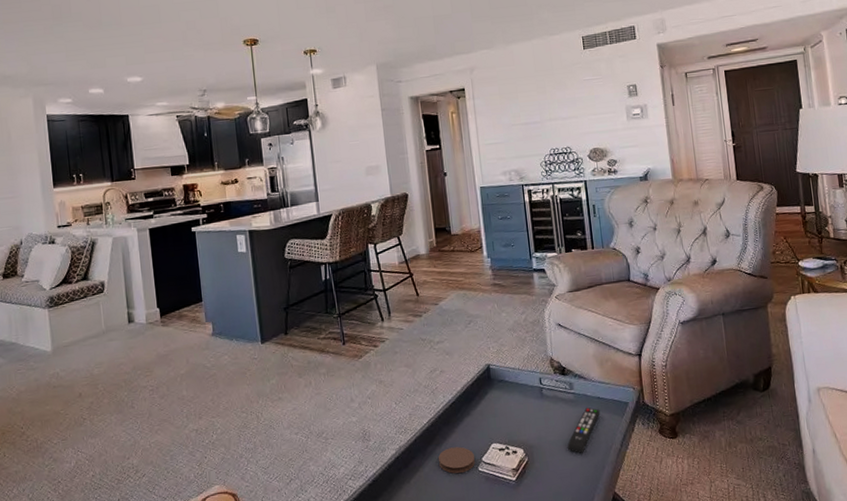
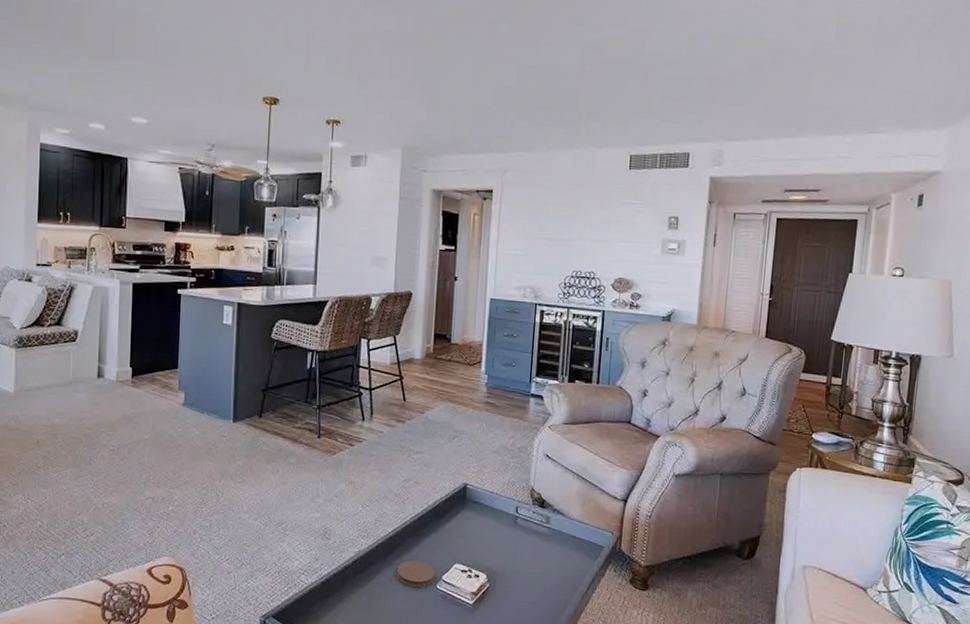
remote control: present [568,407,601,453] -> none [532,545,573,589]

